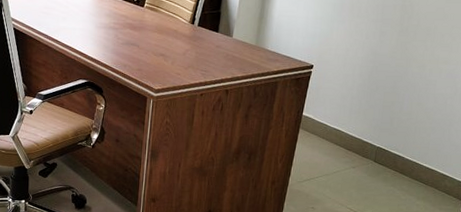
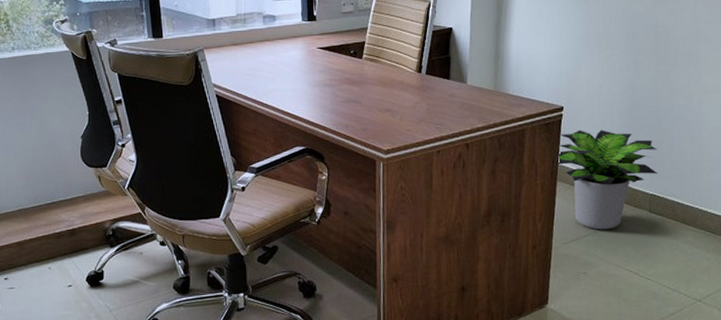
potted plant: none [301,86,389,174] -> present [556,130,658,230]

